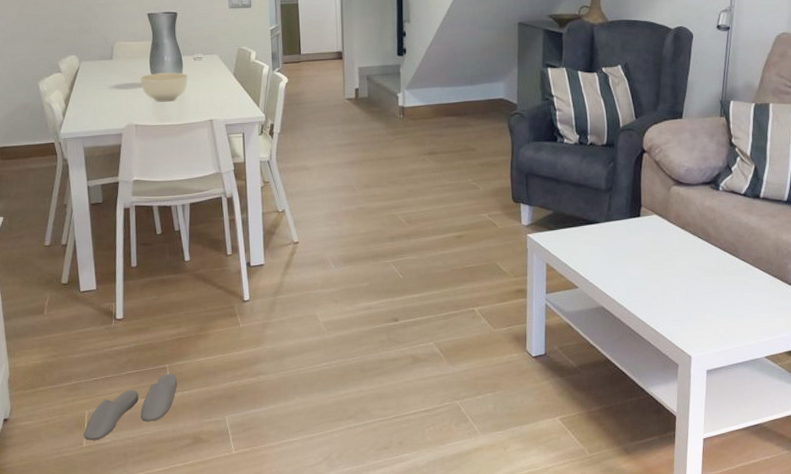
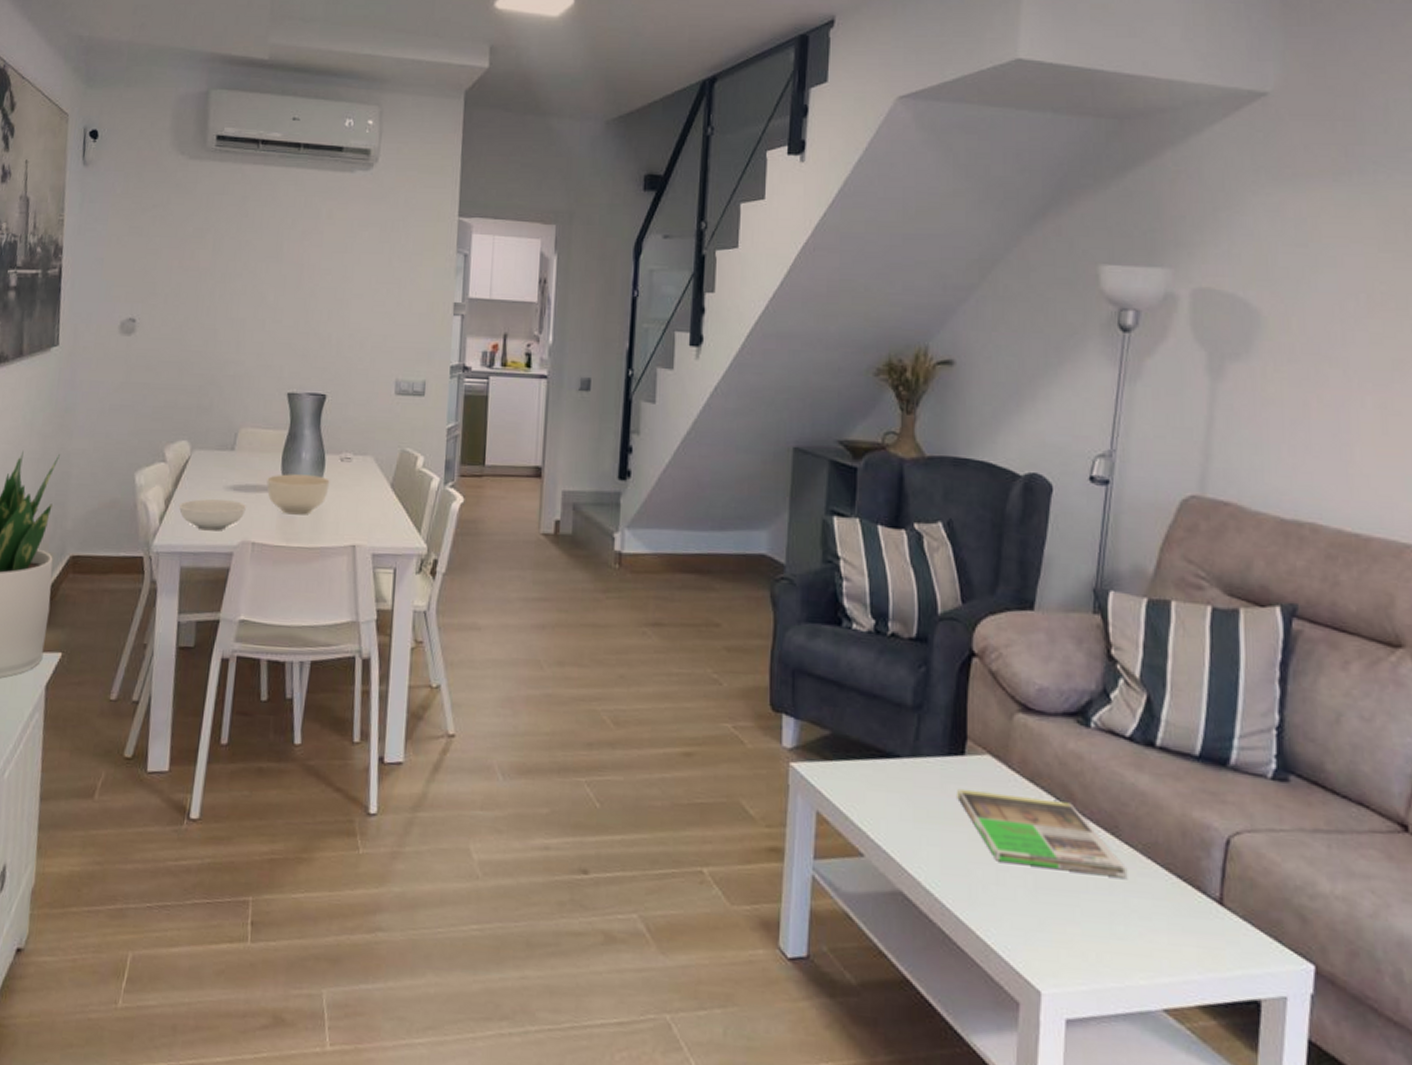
bowl: none [75,96,127,120] -> present [178,499,246,531]
slippers: present [83,374,177,441] -> none [120,911,261,1000]
magazine: none [636,238,743,282] -> present [957,788,1128,878]

